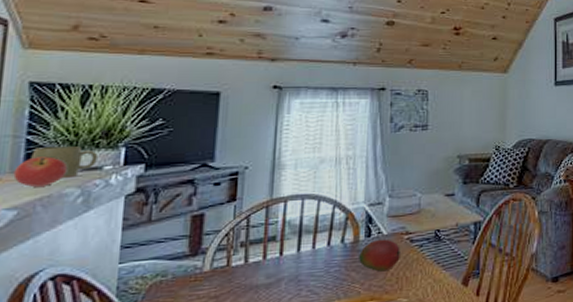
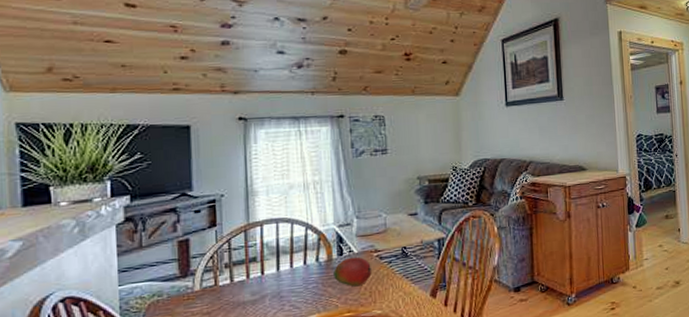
fruit: present [13,156,68,187] -> none [14,191,62,220]
mug: present [31,146,97,179] -> none [27,181,86,212]

